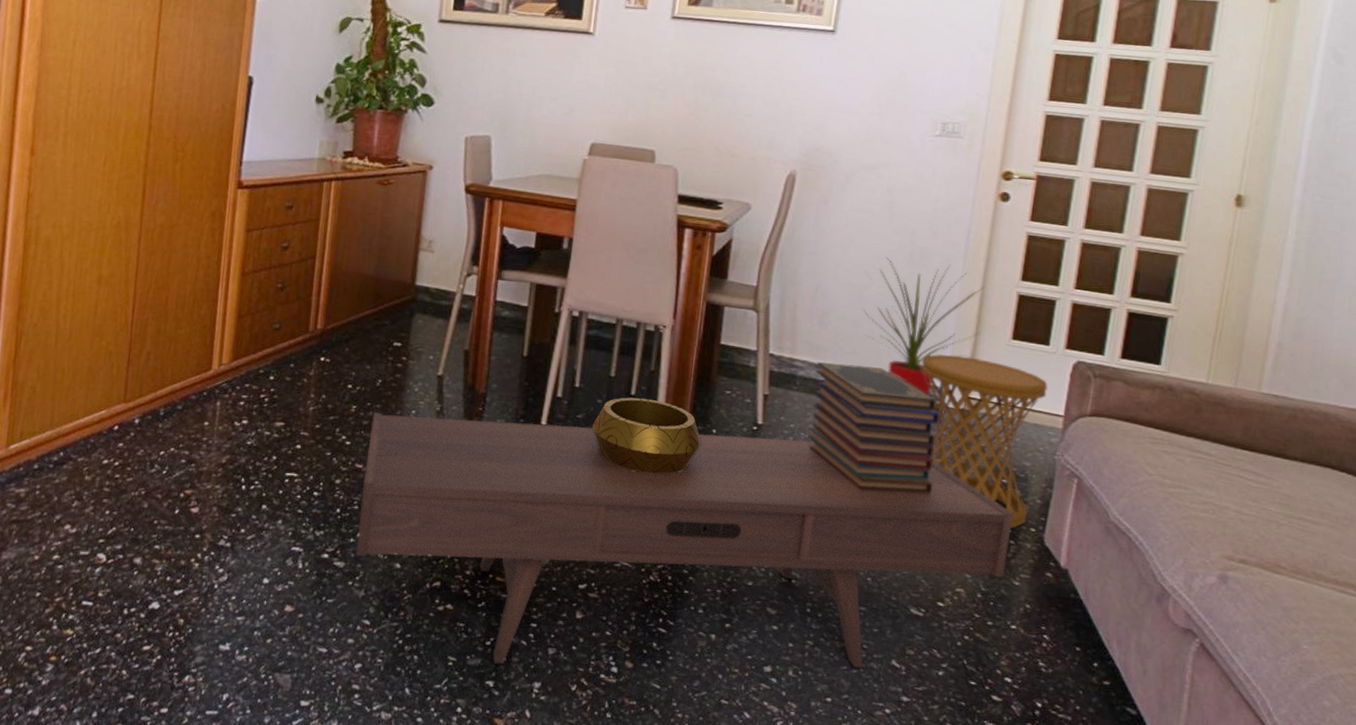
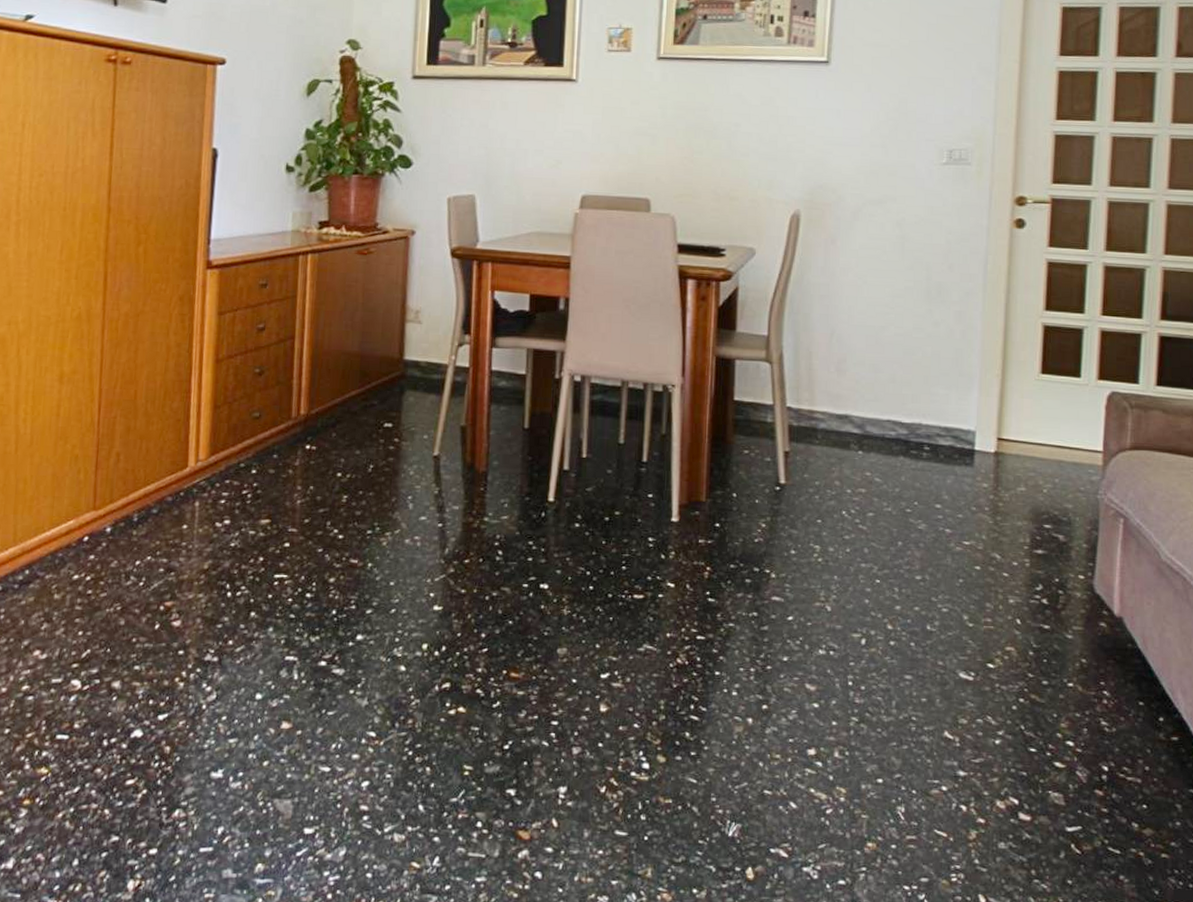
coffee table: present [356,412,1013,669] -> none [356,497,1059,770]
decorative bowl: present [592,397,702,475] -> none [603,465,722,547]
book stack: present [807,361,940,495] -> none [834,411,973,549]
house plant: present [863,256,985,396] -> none [882,295,1008,440]
side table: present [921,353,1048,529] -> none [949,394,1084,577]

